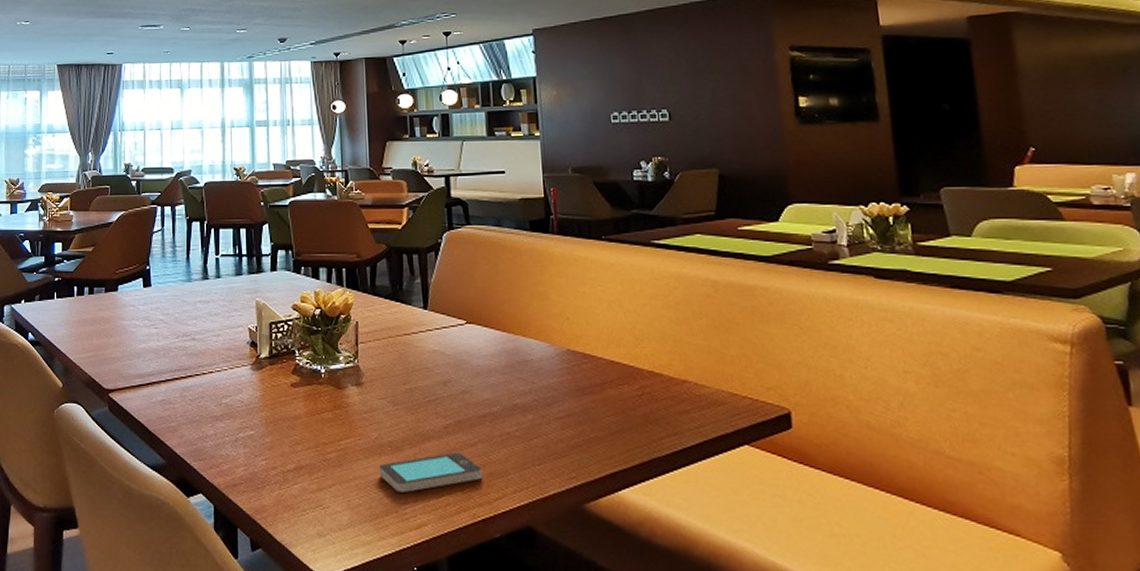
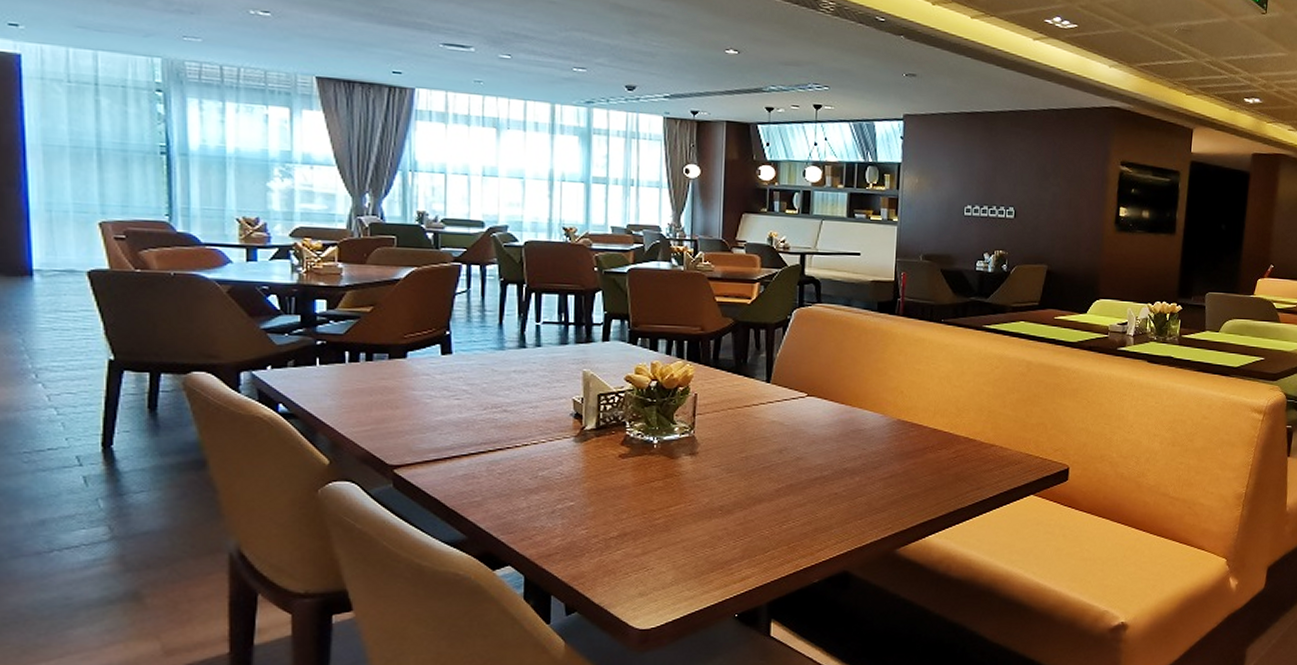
smartphone: present [379,452,483,492] -> none [708,512,809,550]

